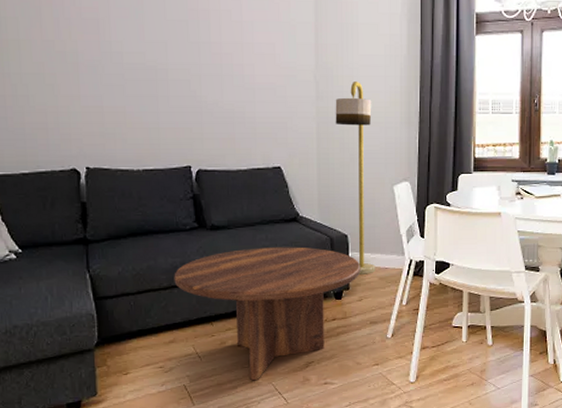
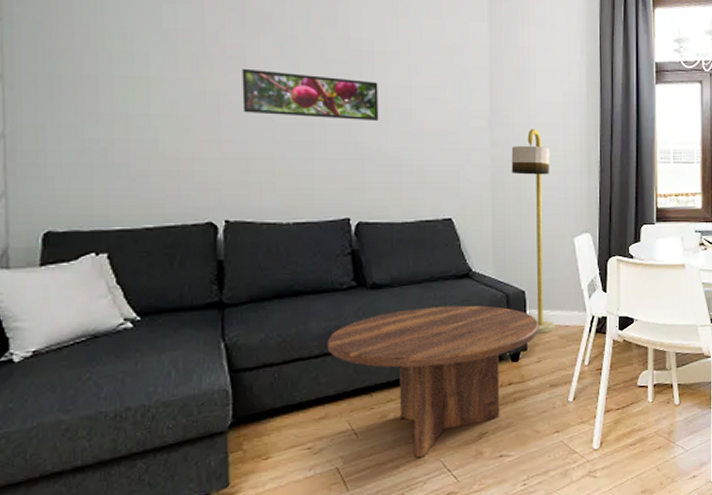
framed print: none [95,29,215,77] -> present [242,68,379,122]

